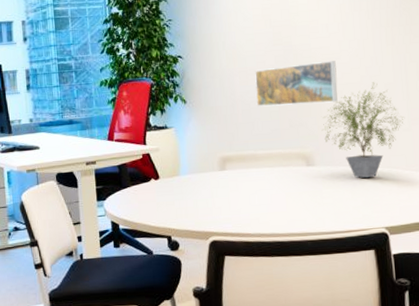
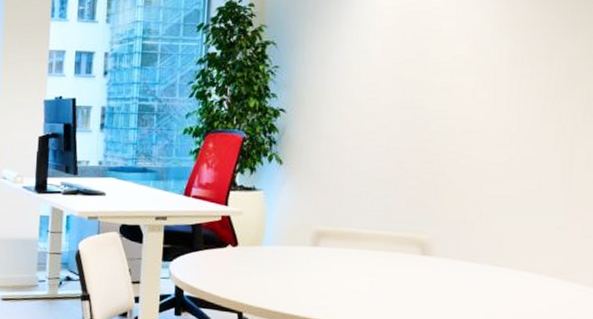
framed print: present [255,61,338,107] -> none [369,133,479,184]
potted plant: present [322,82,404,179] -> none [448,165,560,280]

